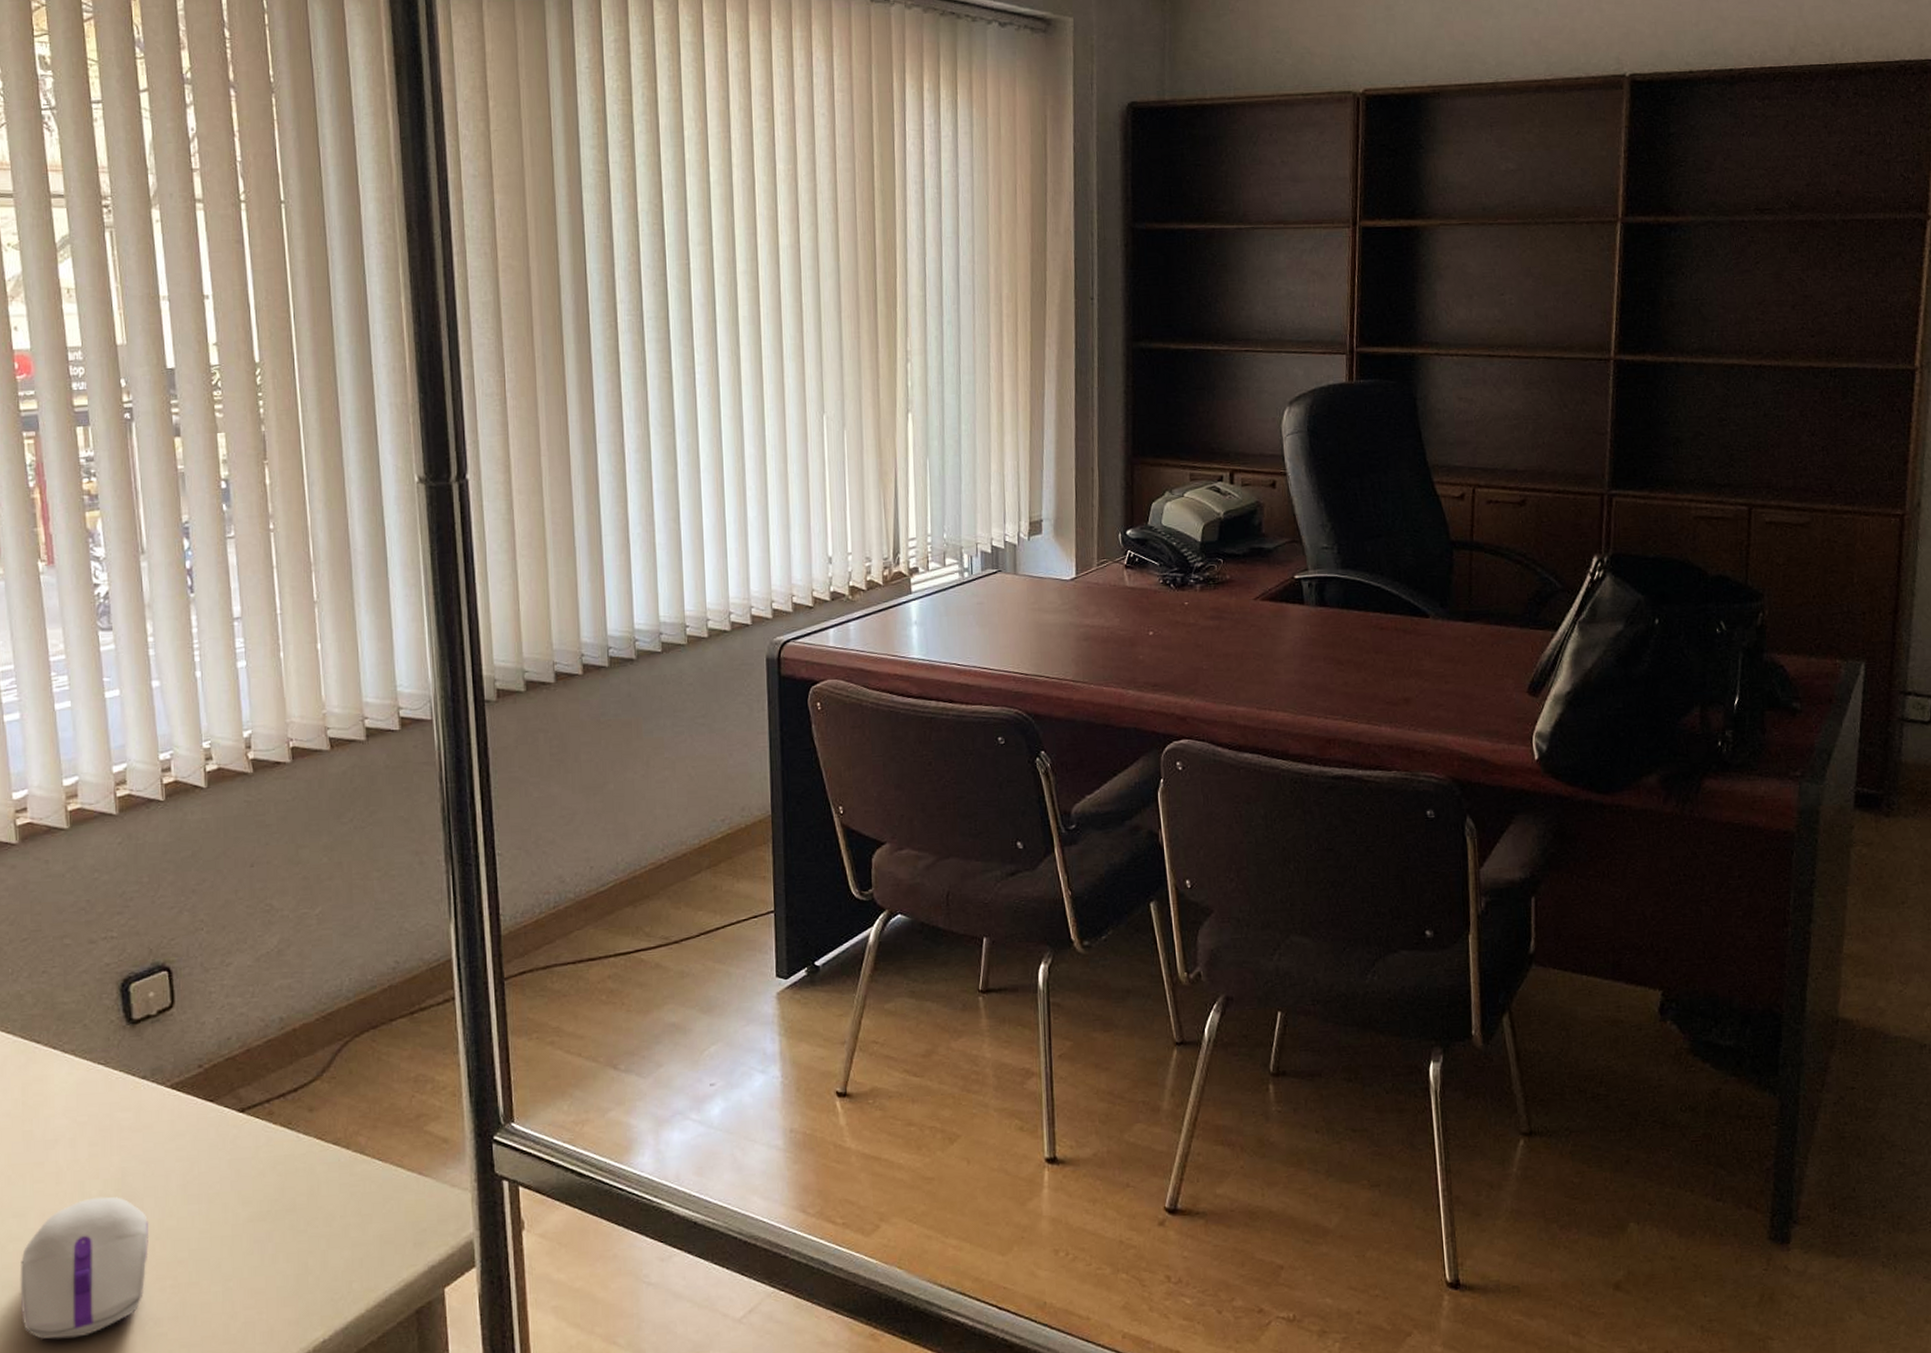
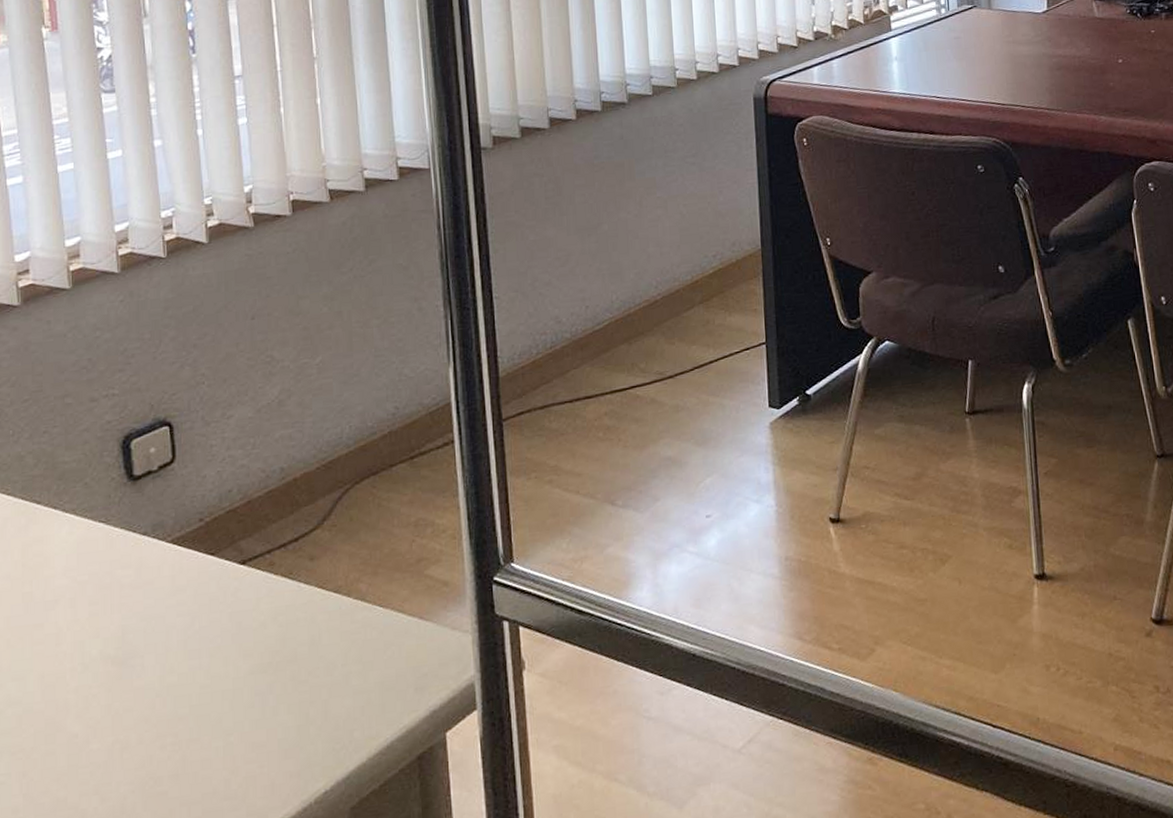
computer mouse: present [19,1196,150,1340] -> none [18,655,150,804]

